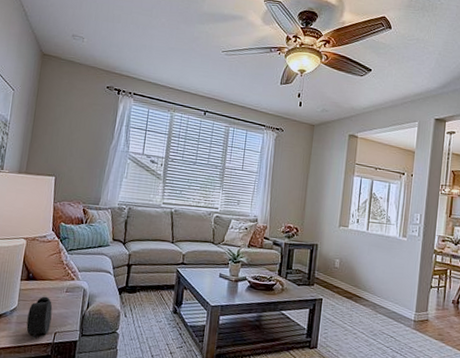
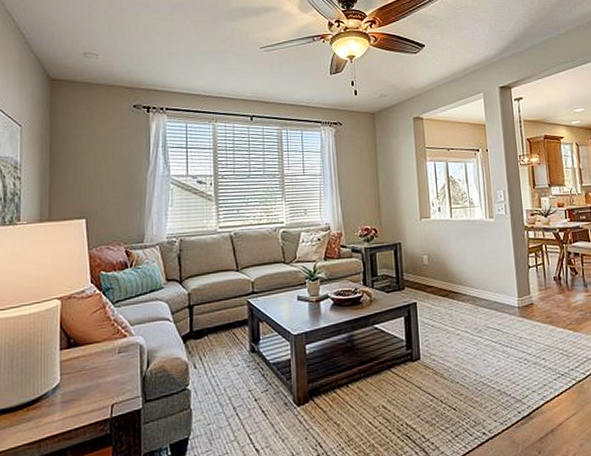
alarm clock: present [26,296,53,339] -> none [75,363,105,418]

